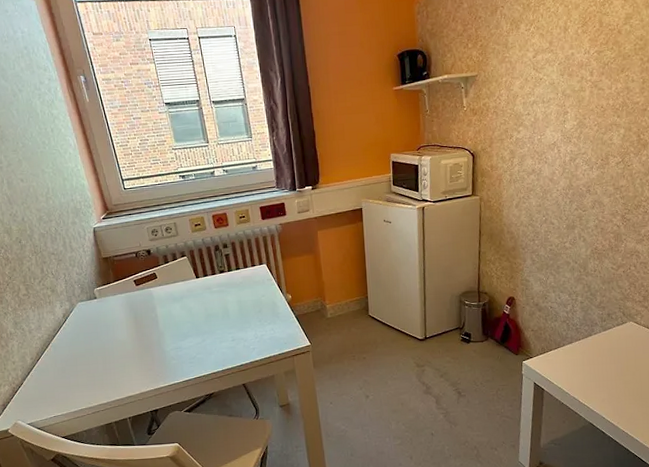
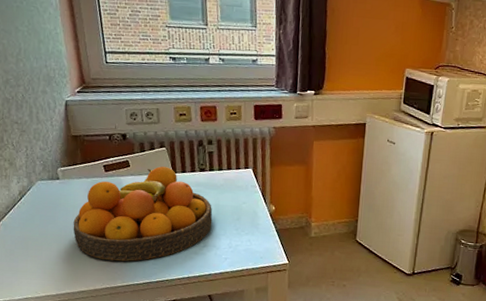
fruit bowl: none [114,273,237,365] -> present [73,166,213,261]

